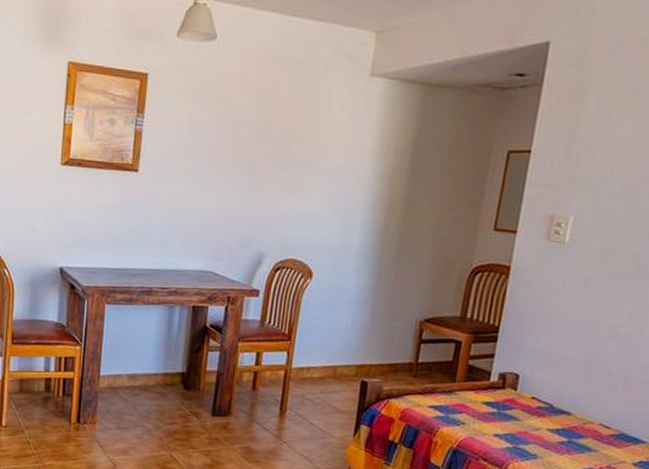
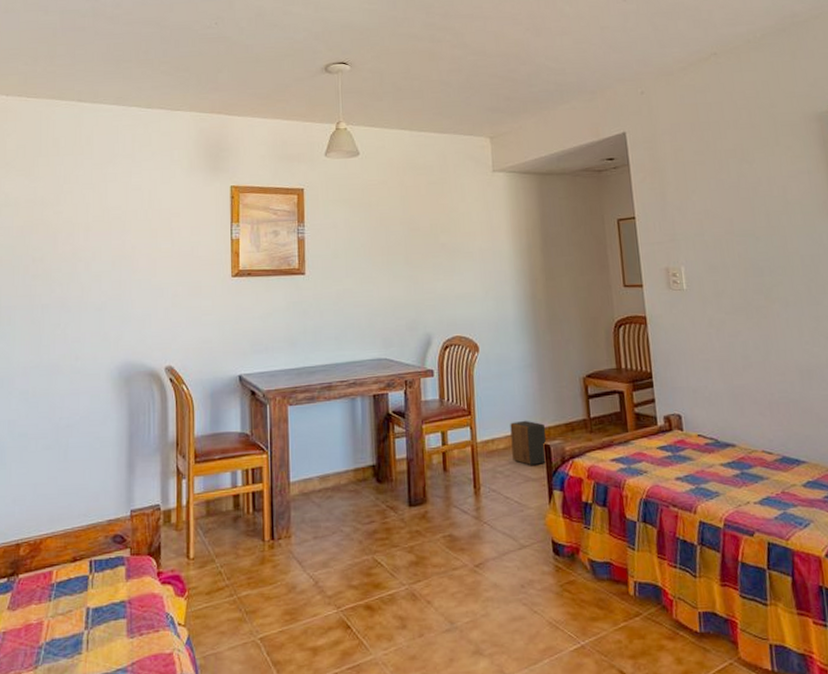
speaker: none [325,354,367,399] -> present [510,420,547,465]

